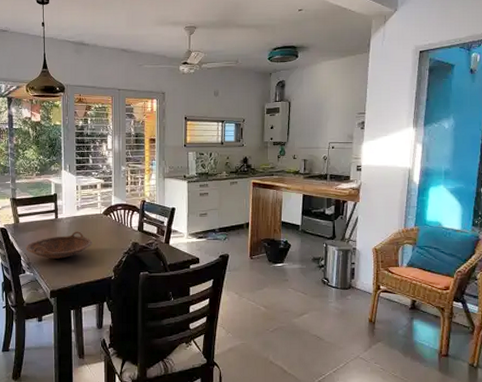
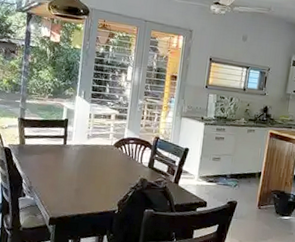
bowl: present [26,231,92,259] -> none [28,160,100,187]

